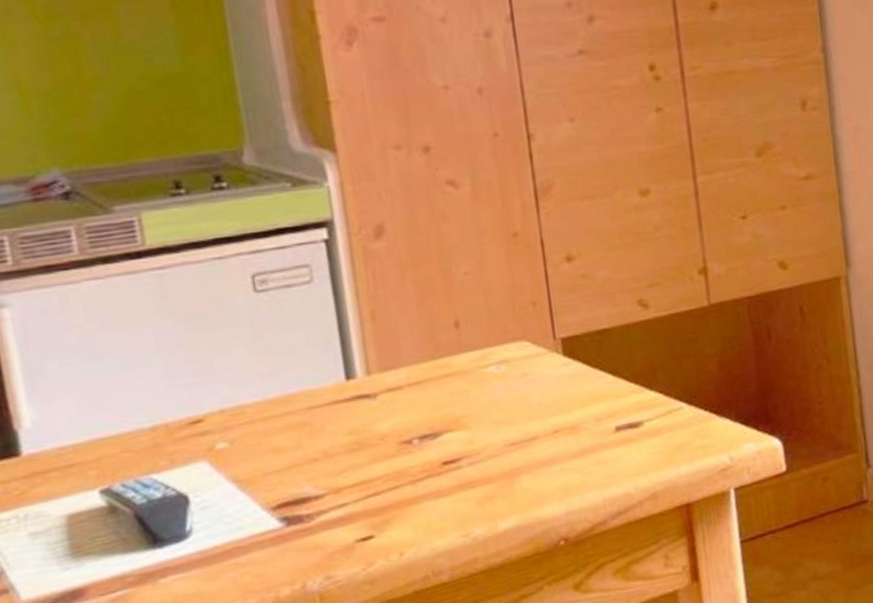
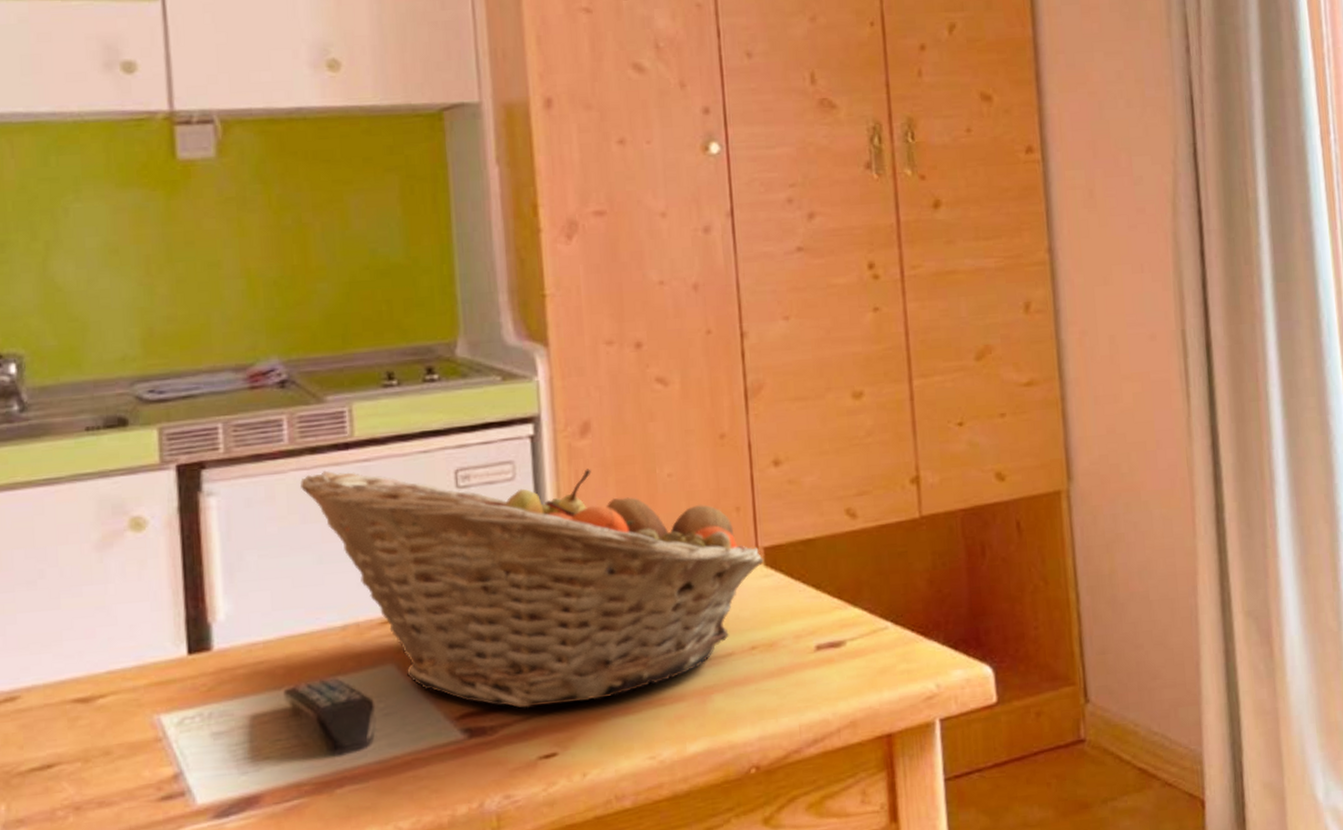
fruit basket: none [95,269,562,497] -> present [300,468,764,709]

